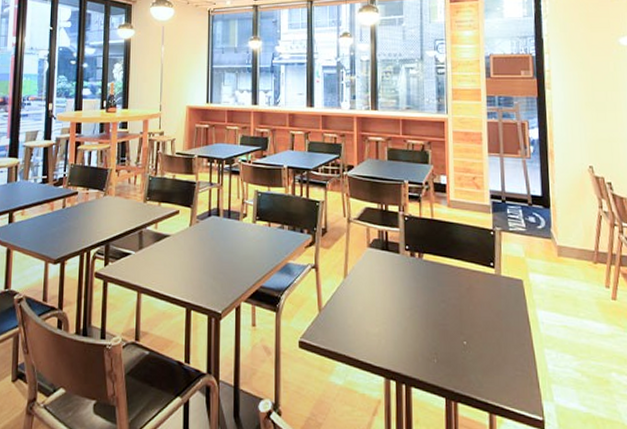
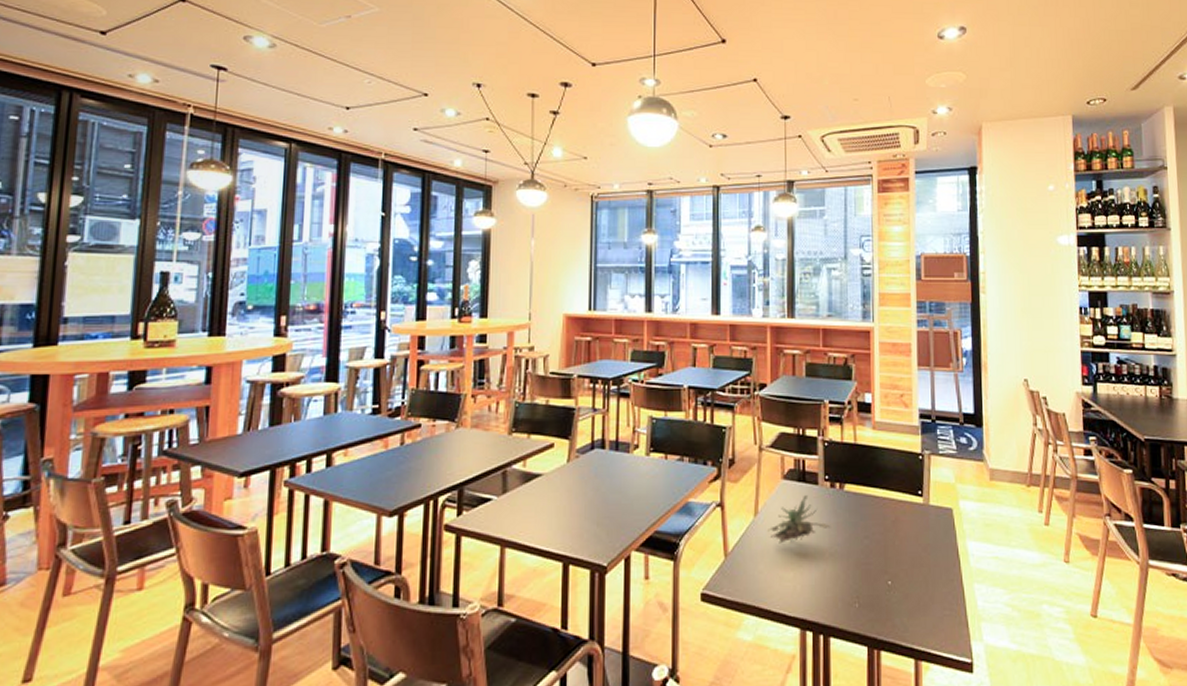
succulent plant: none [355,262,412,303] -> present [766,495,831,544]

